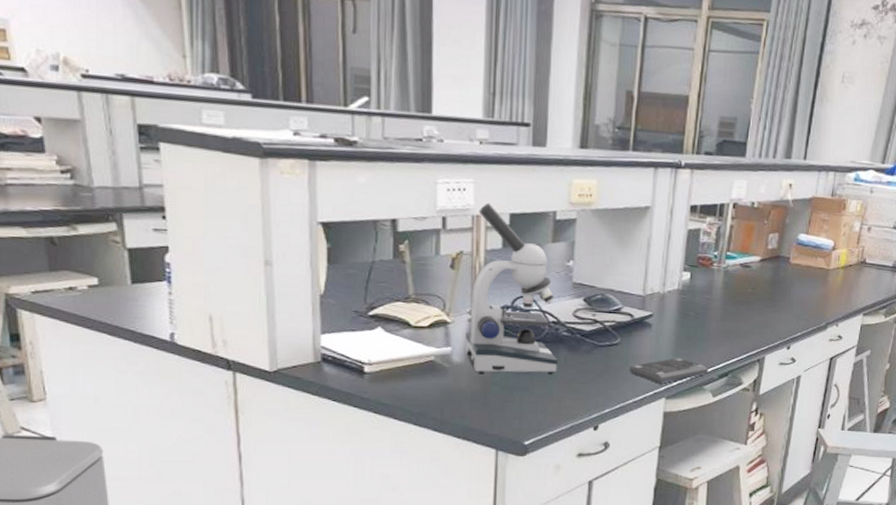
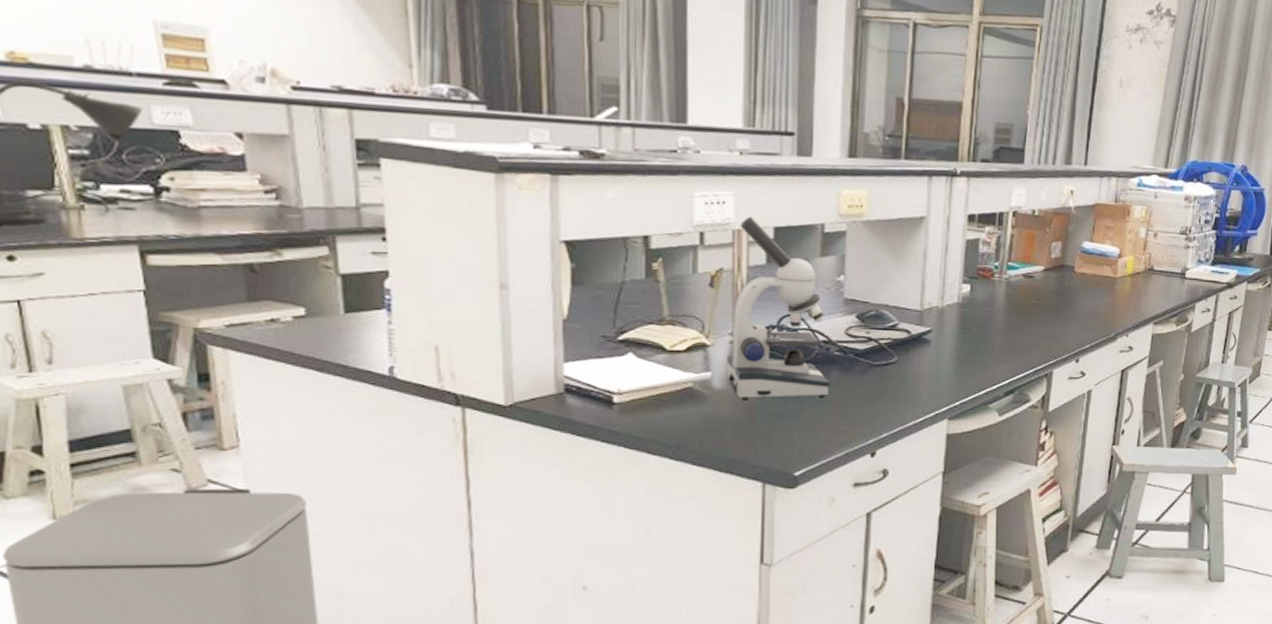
calculator: present [629,358,708,384] -> none [908,375,993,404]

